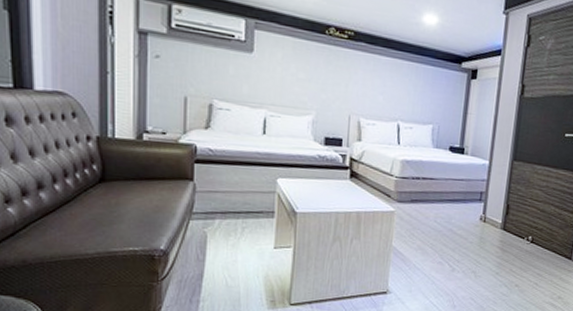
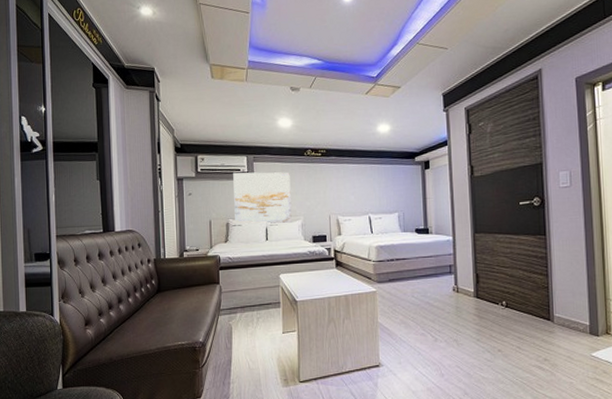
wall art: none [222,37,304,117] -> present [233,172,292,223]

